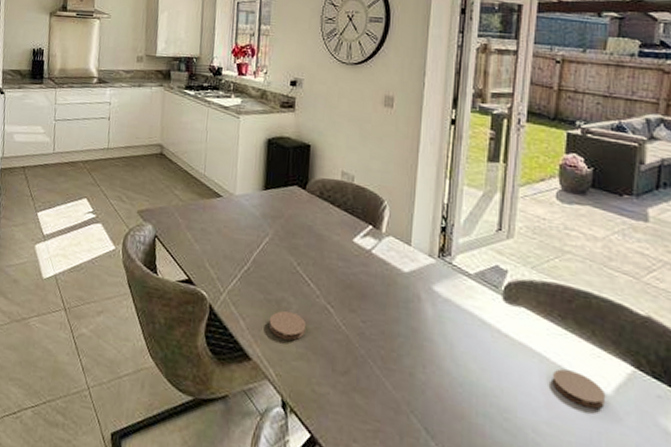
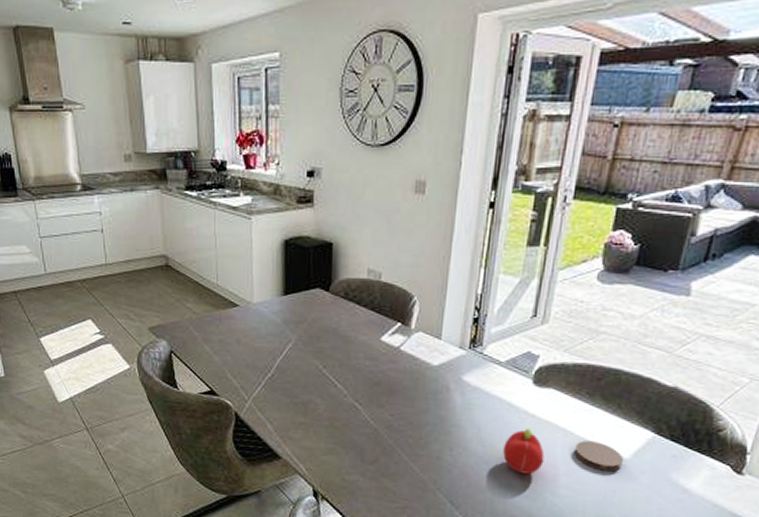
coaster: present [269,310,307,341] -> none [296,411,335,438]
fruit: none [478,349,521,404] -> present [503,428,545,475]

